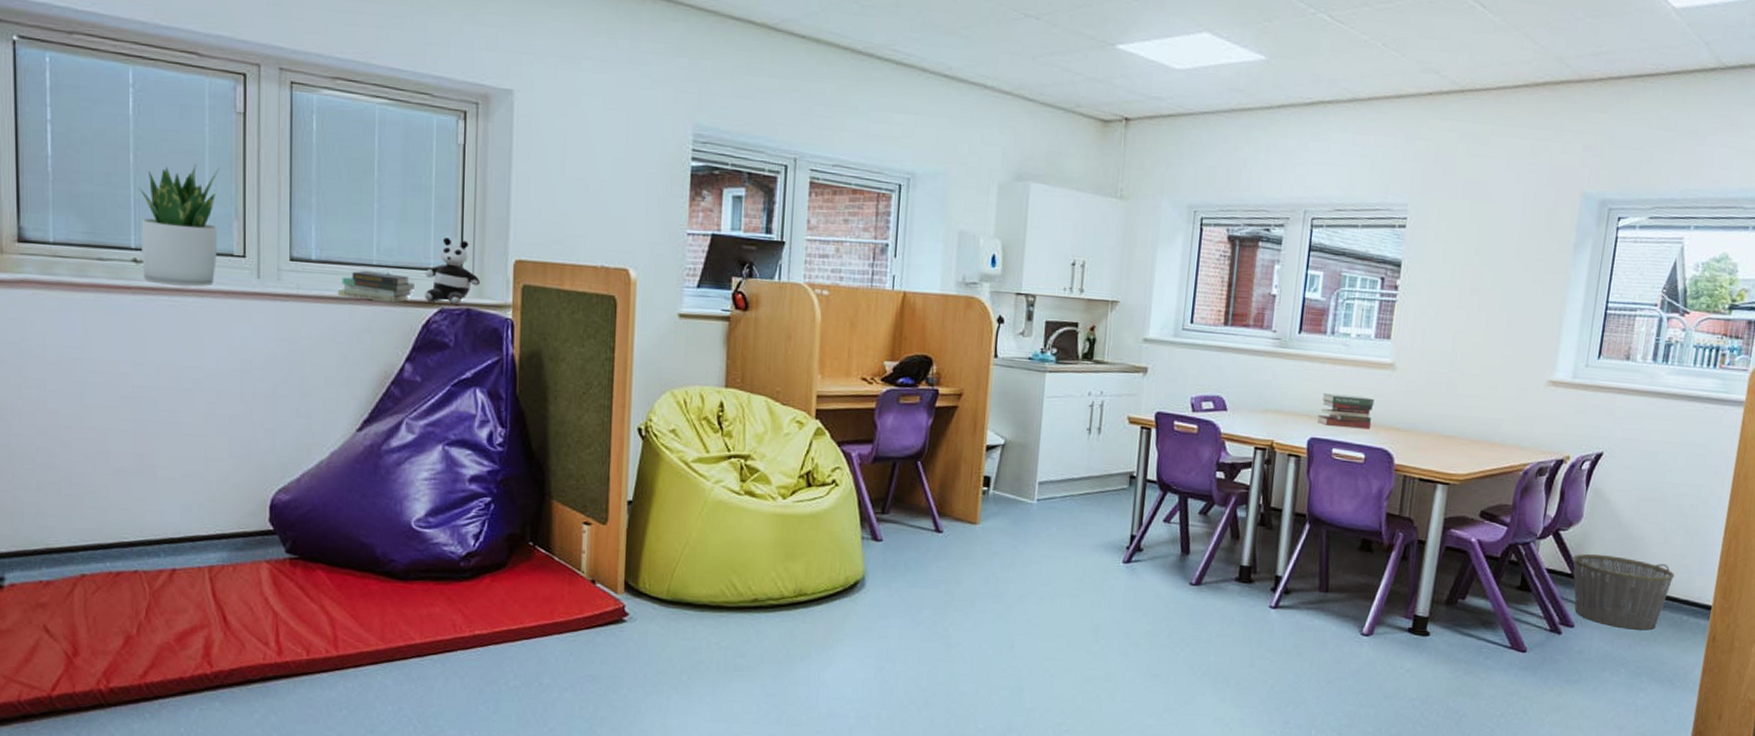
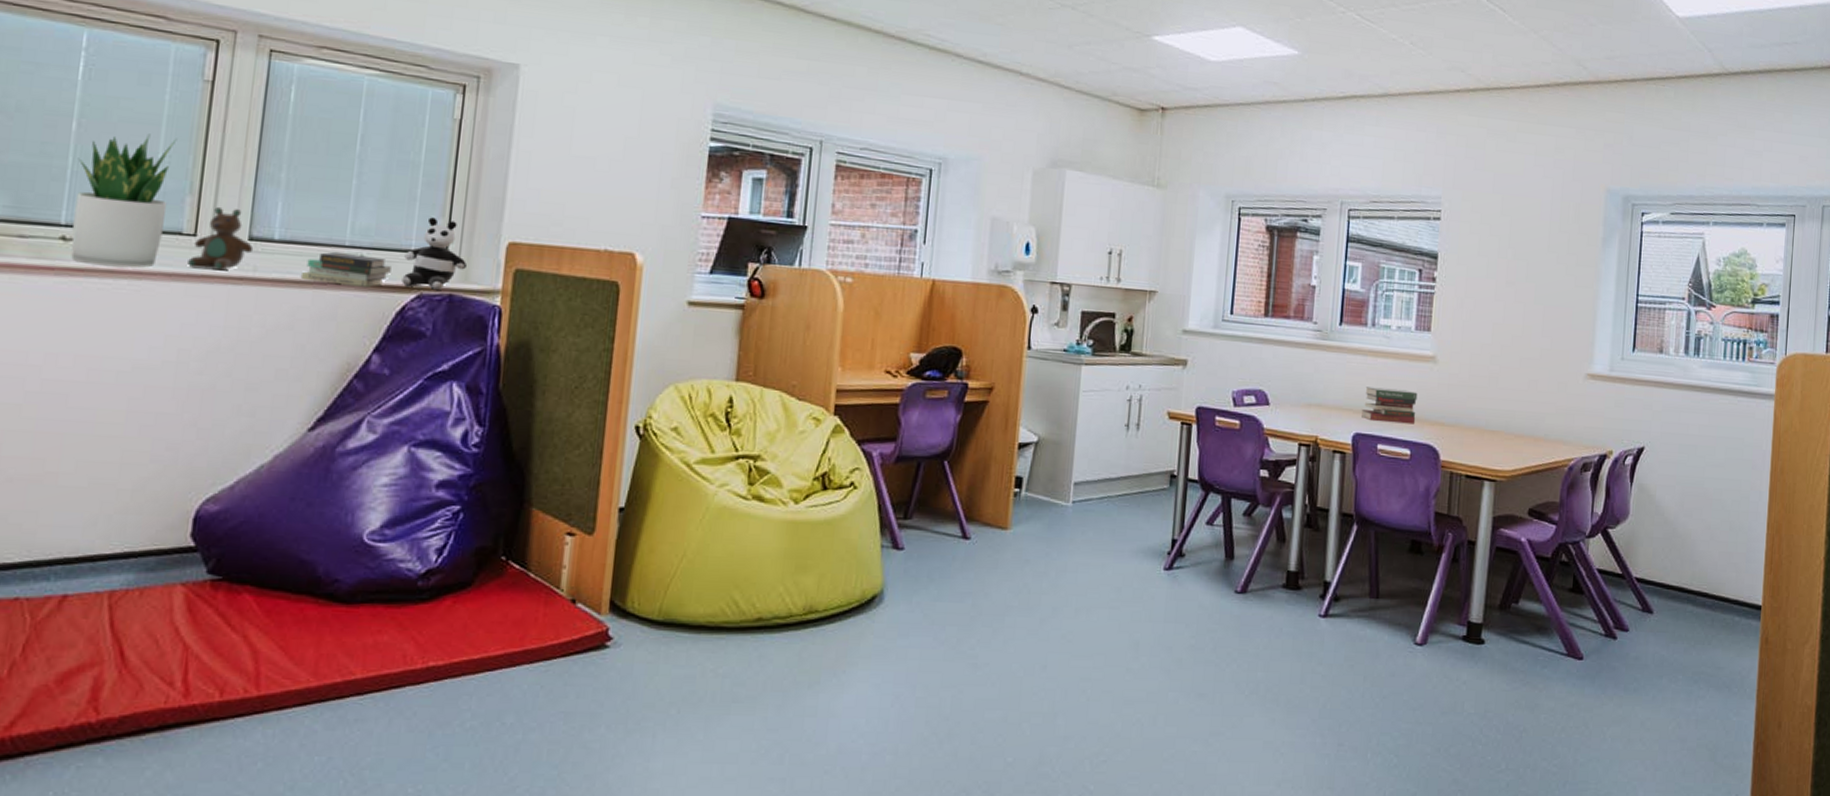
stuffed toy: none [241,230,295,289] -> present [187,206,254,271]
basket: present [1572,554,1675,631] -> none [1622,552,1723,633]

